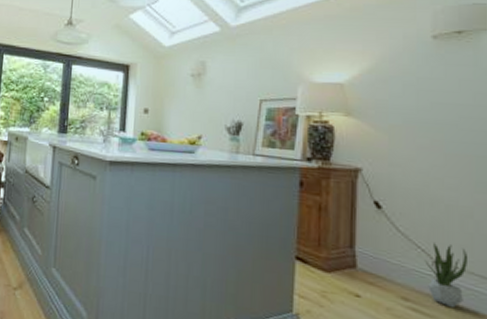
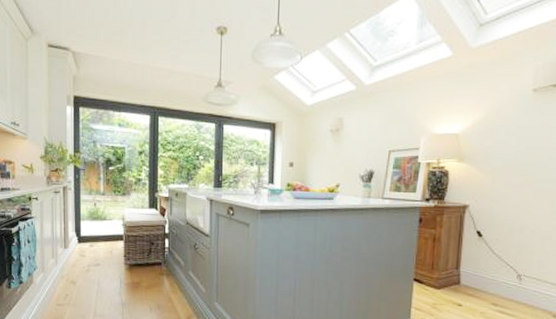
potted plant: present [424,243,469,309] -> none [511,261,544,309]

